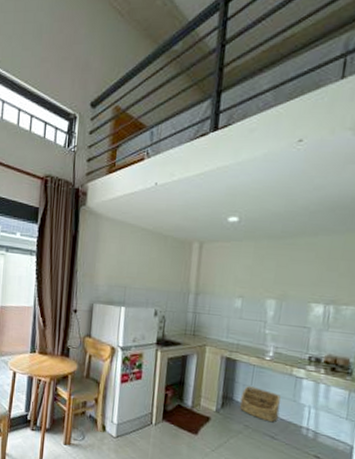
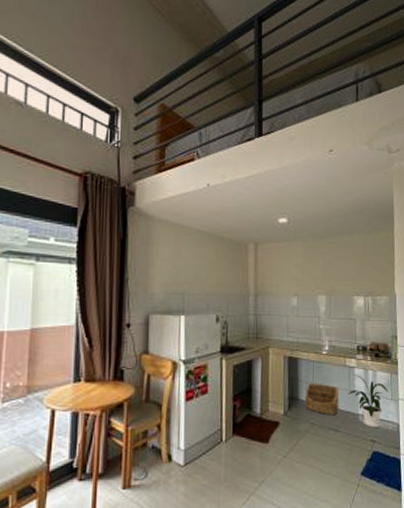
house plant: none [290,385,344,445] -> present [347,374,389,428]

